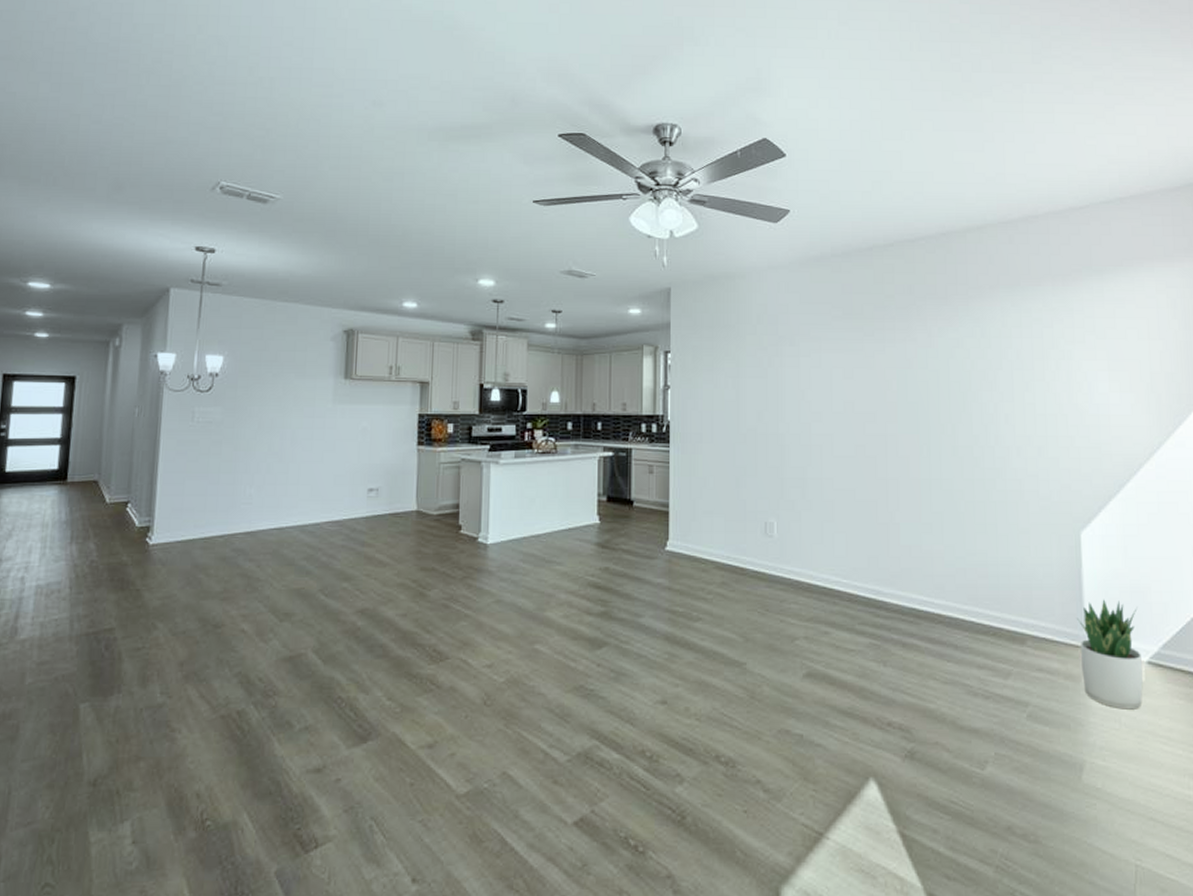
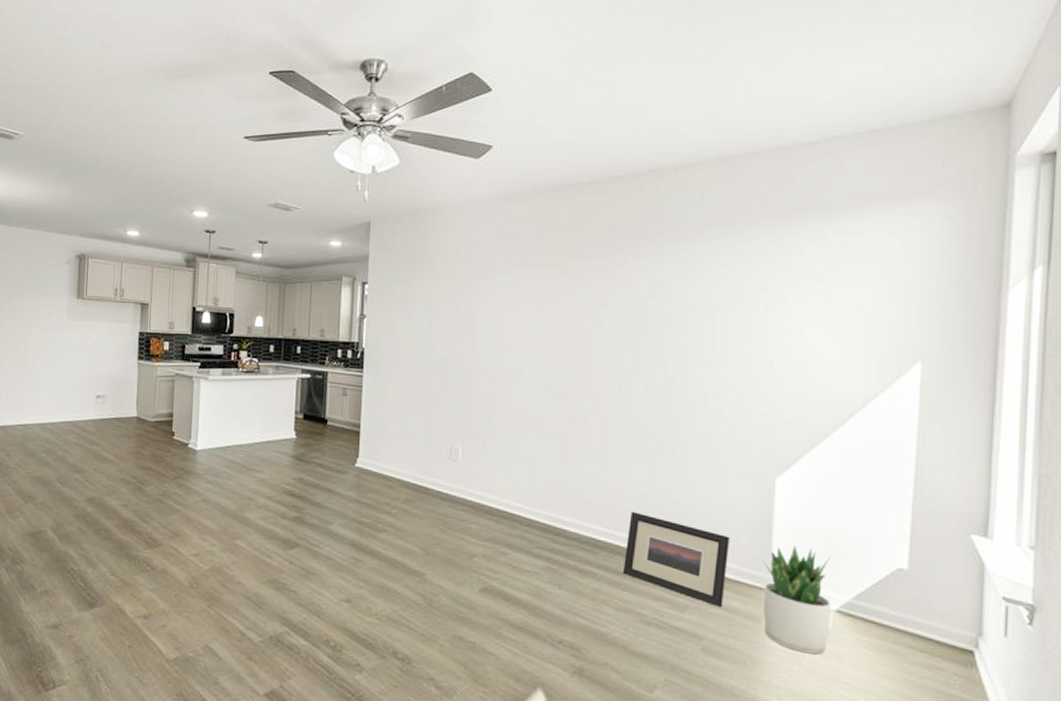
picture frame: none [946,576,1045,671] -> present [623,511,731,608]

